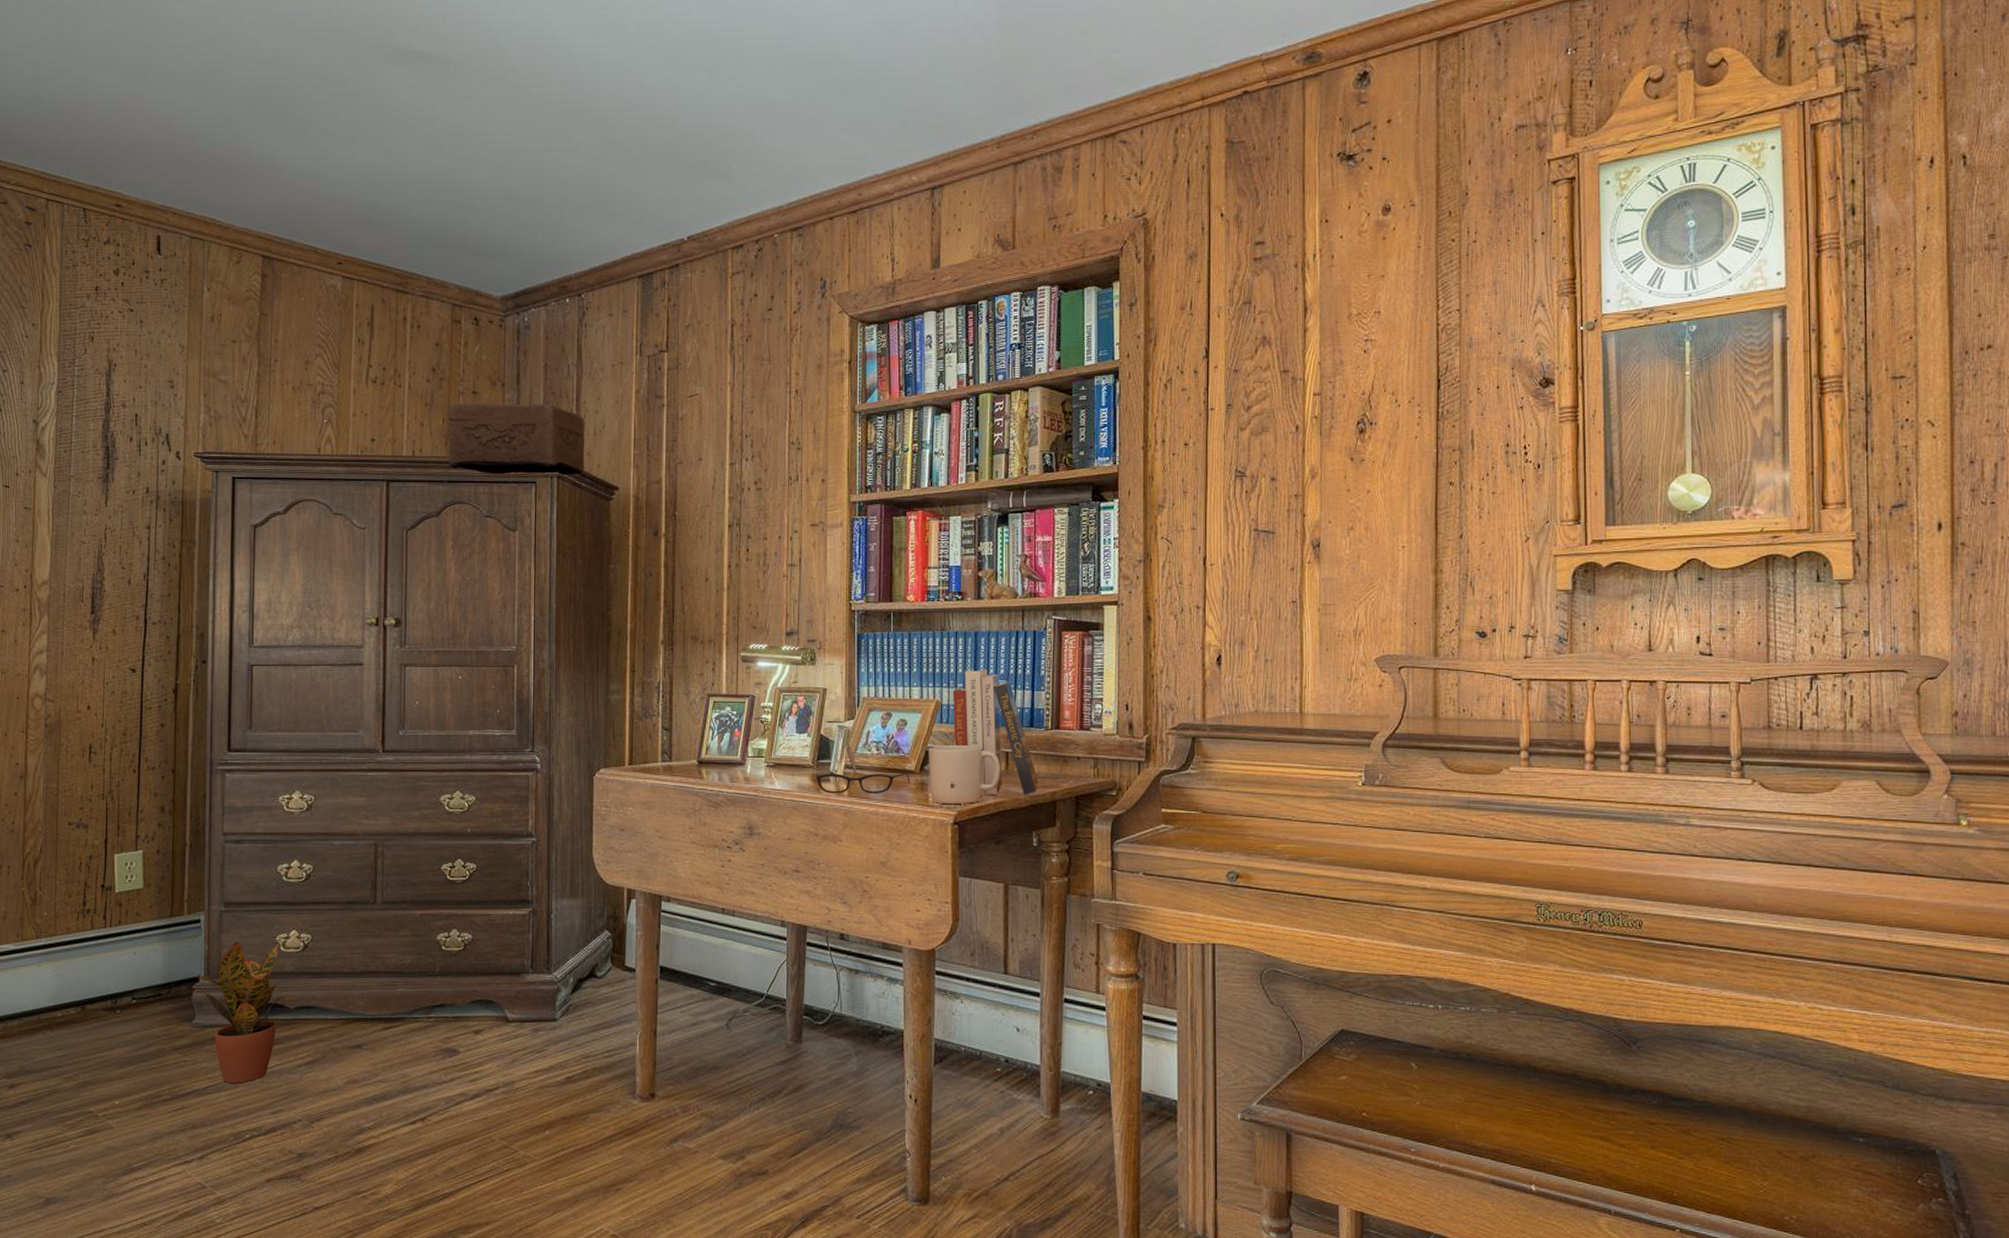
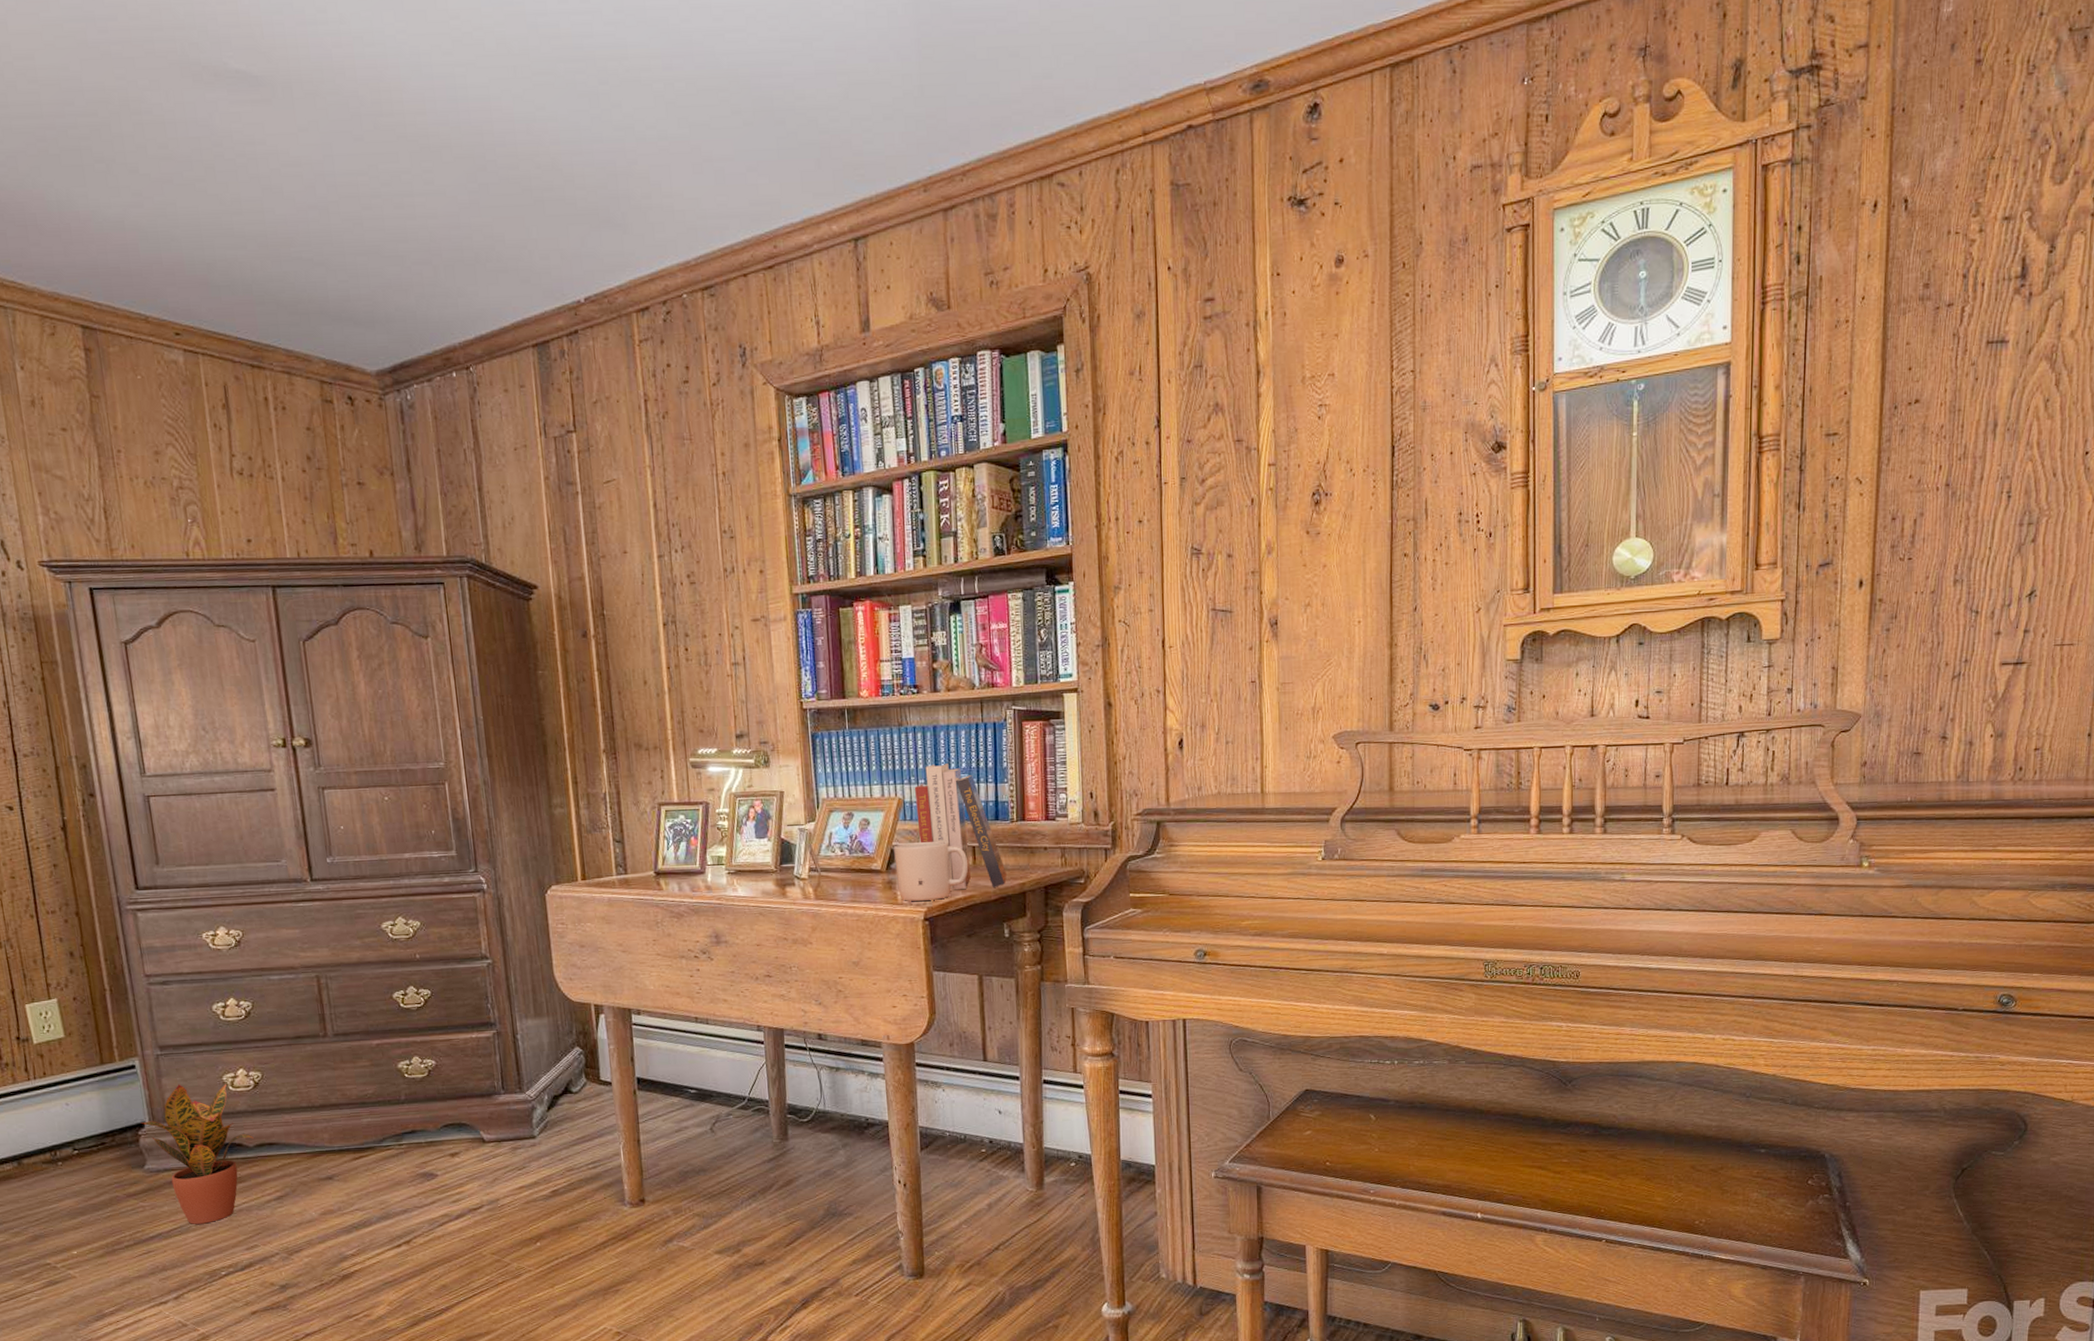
decorative box: present [448,403,585,475] -> none [332,494,497,576]
eyeglasses: present [816,772,910,794] -> none [780,872,878,898]

